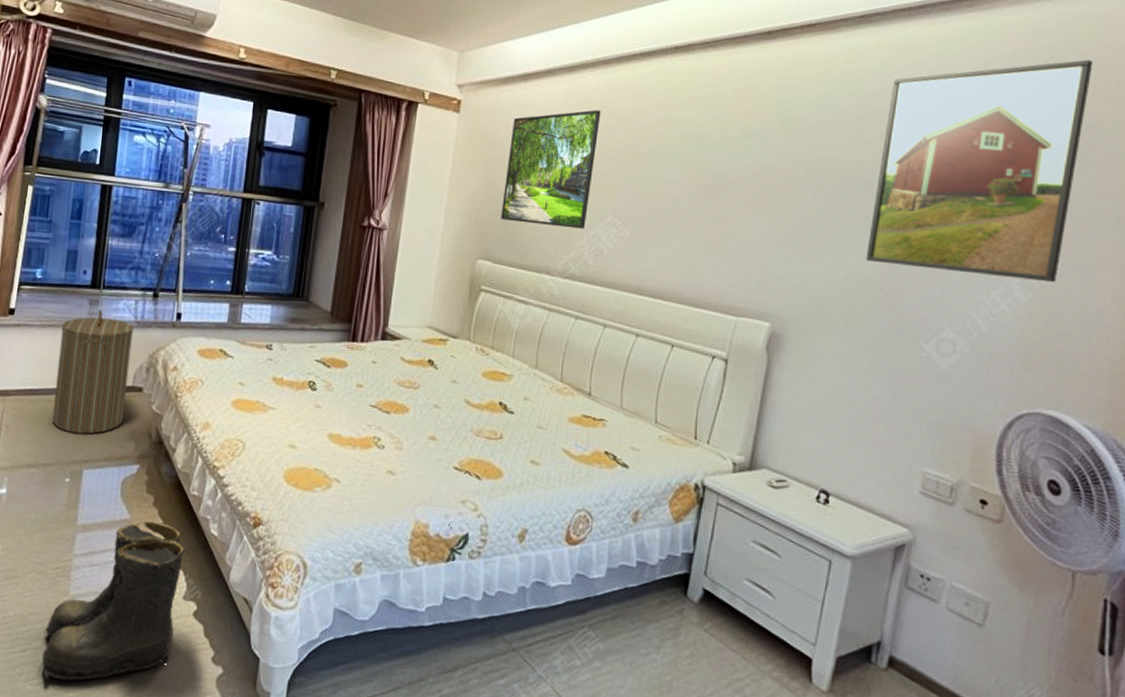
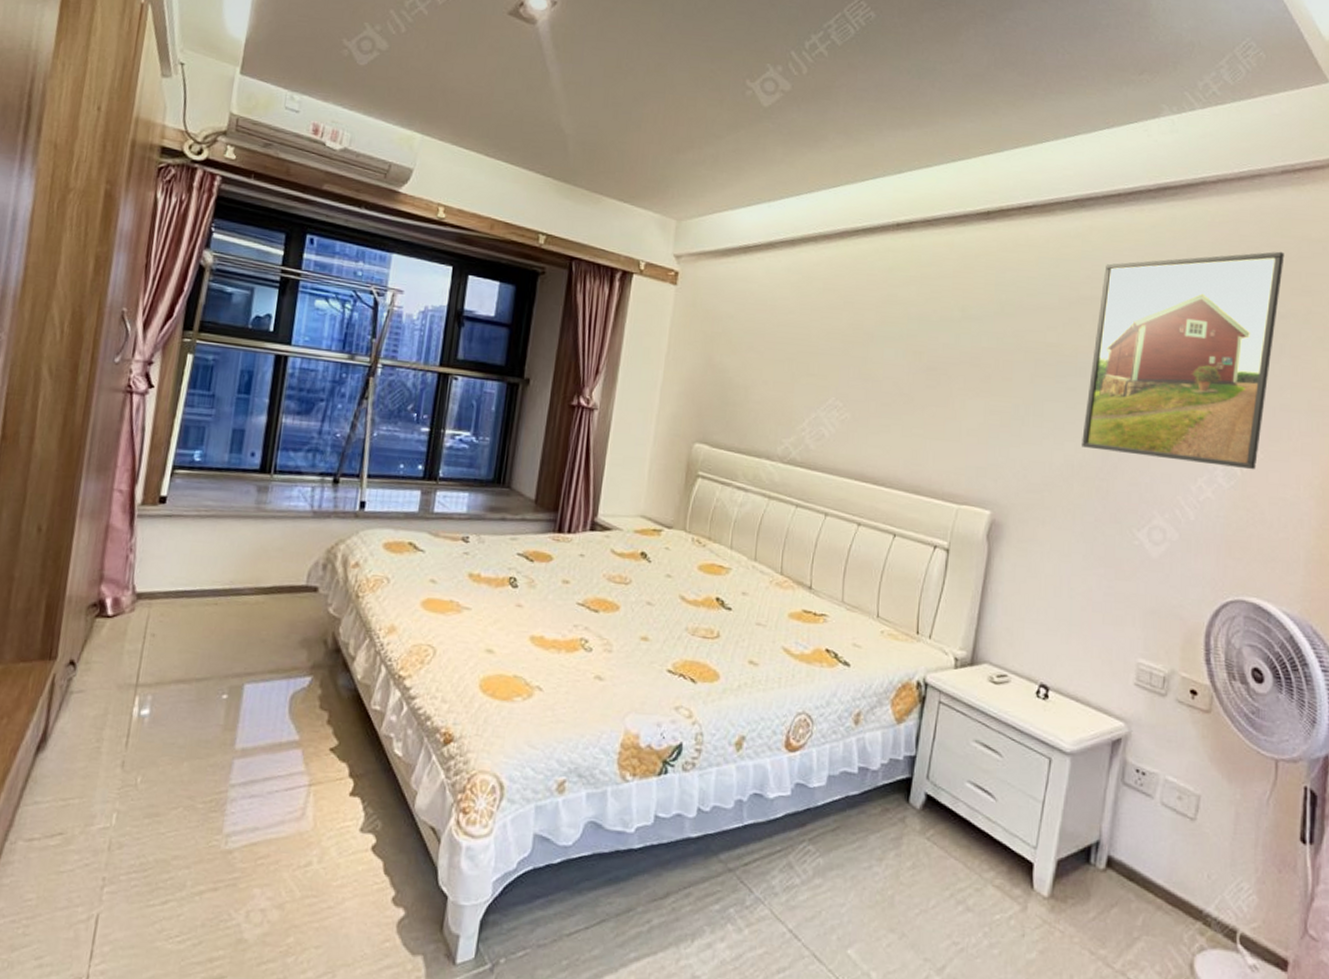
boots: present [41,520,184,681] -> none [187,741,362,936]
laundry hamper: present [52,309,134,434] -> none [208,497,310,642]
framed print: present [501,110,601,229] -> none [719,286,823,411]

